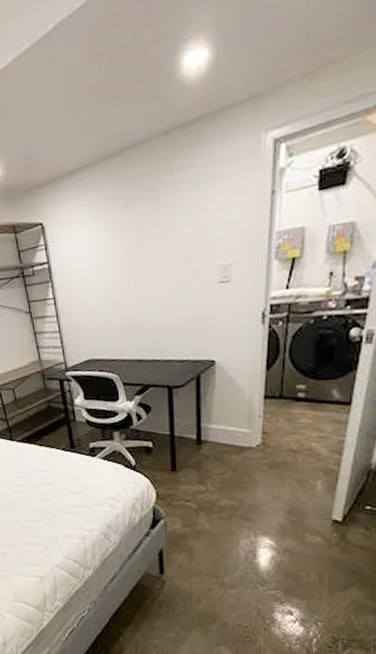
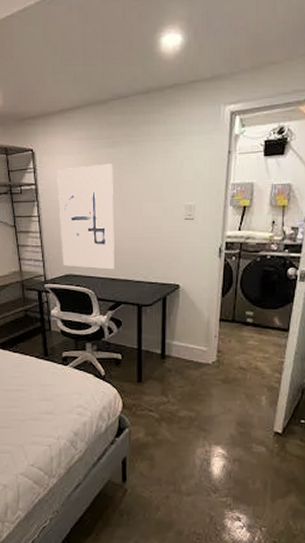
wall art: none [70,227,140,351] -> present [57,163,114,270]

